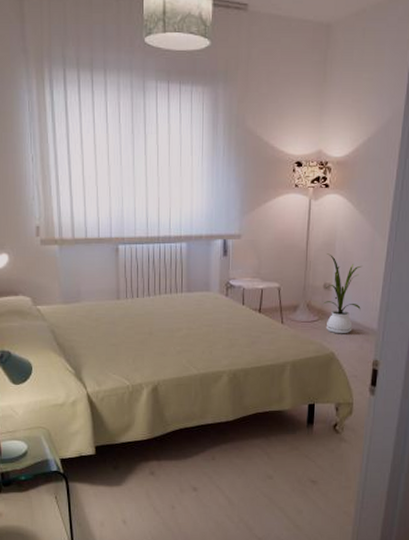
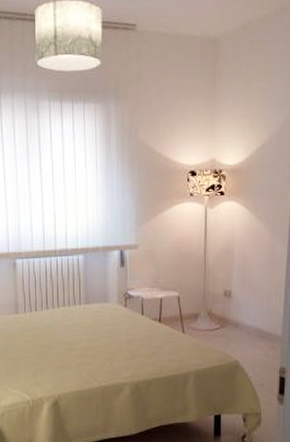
house plant: present [324,253,362,334] -> none [225,260,264,342]

